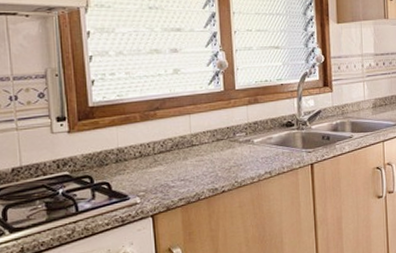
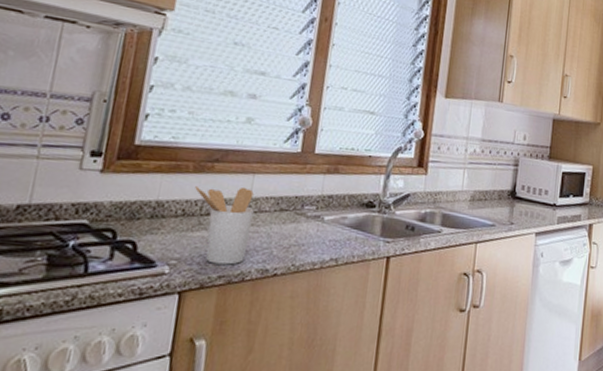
utensil holder: none [145,126,197,190] -> present [195,186,254,265]

